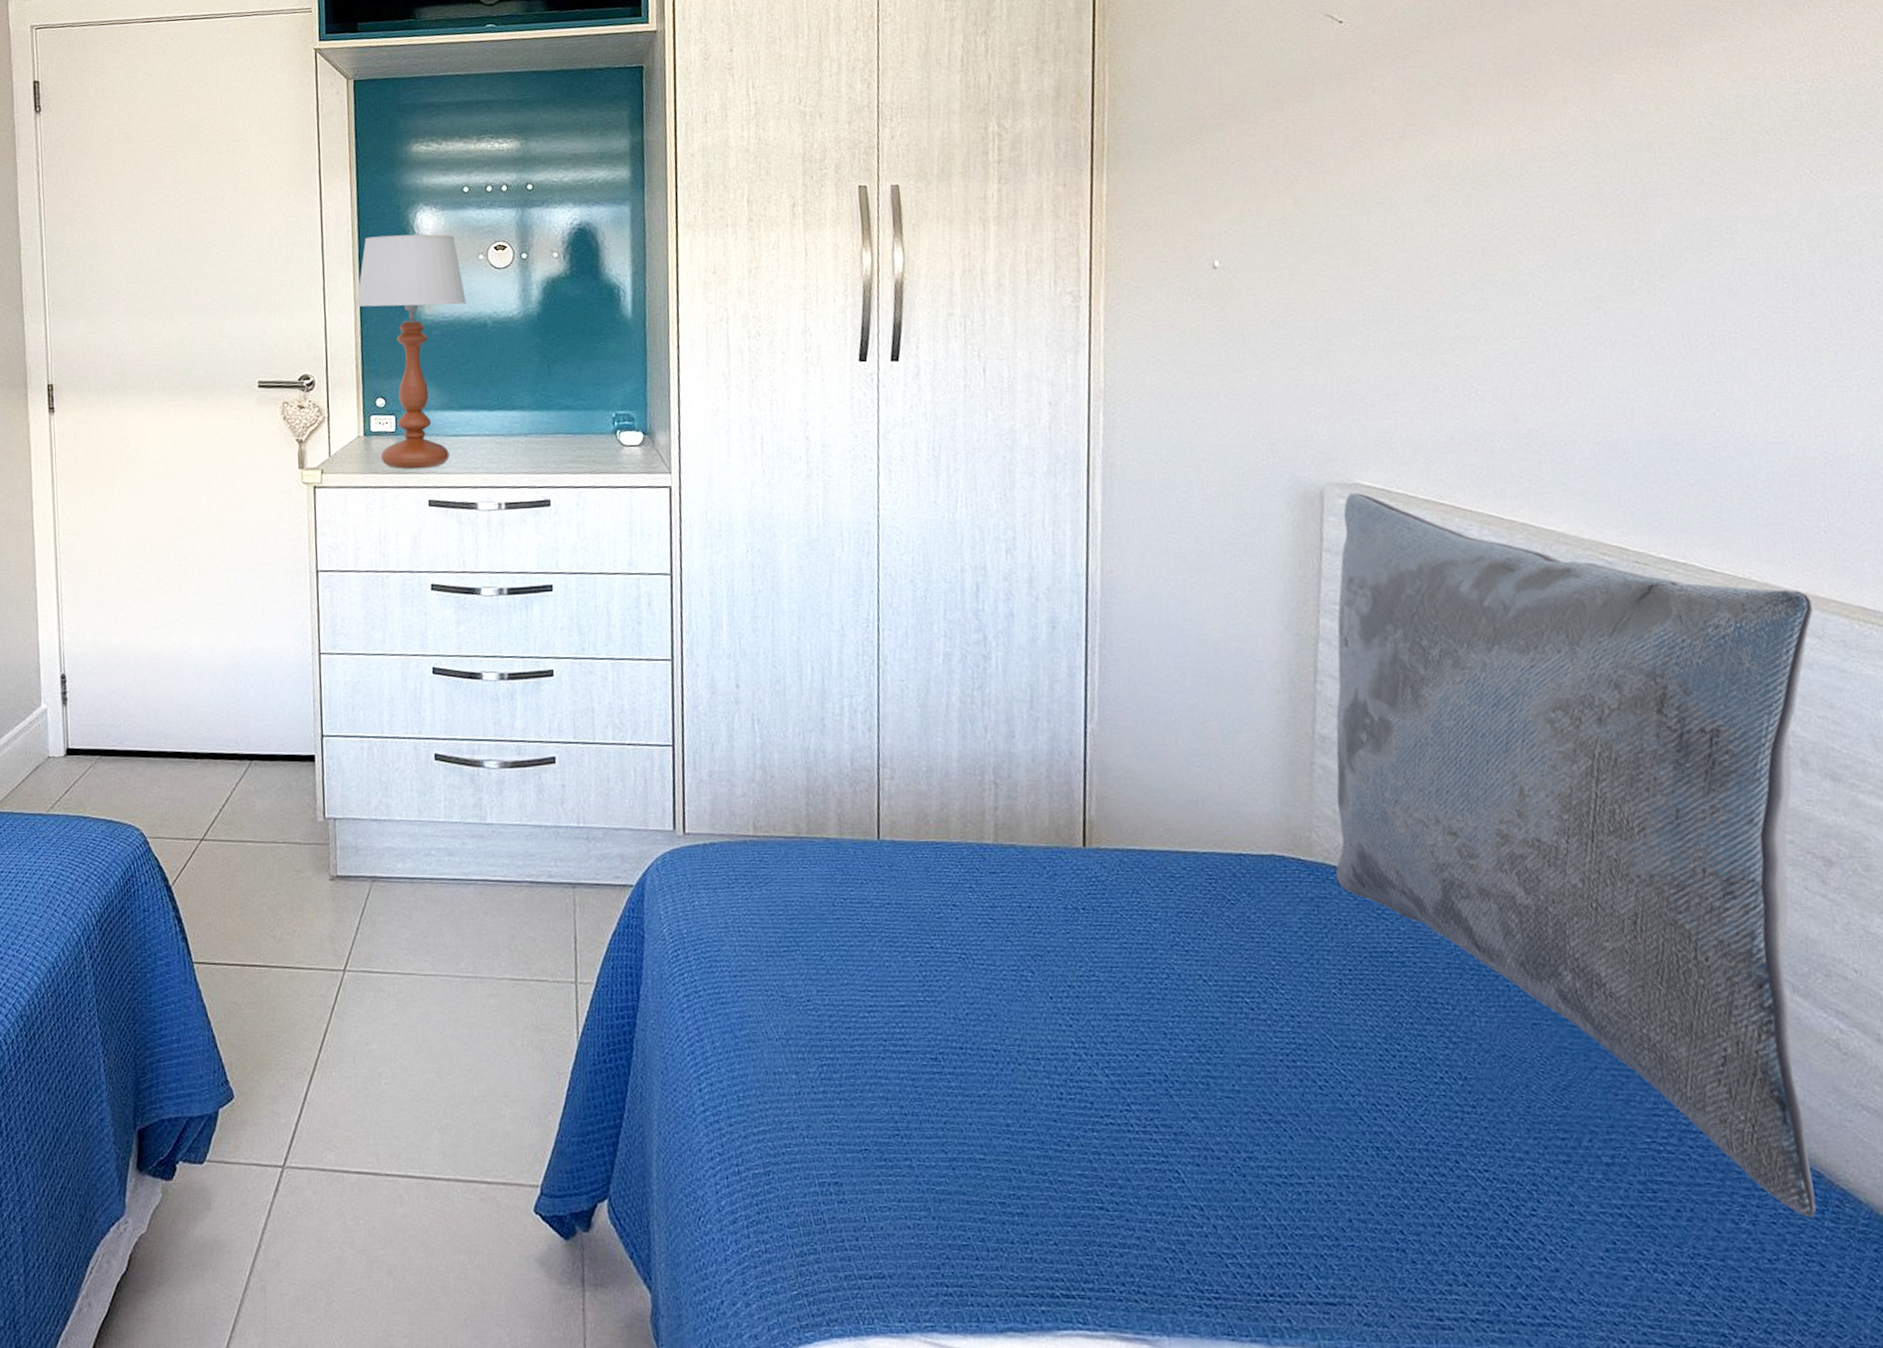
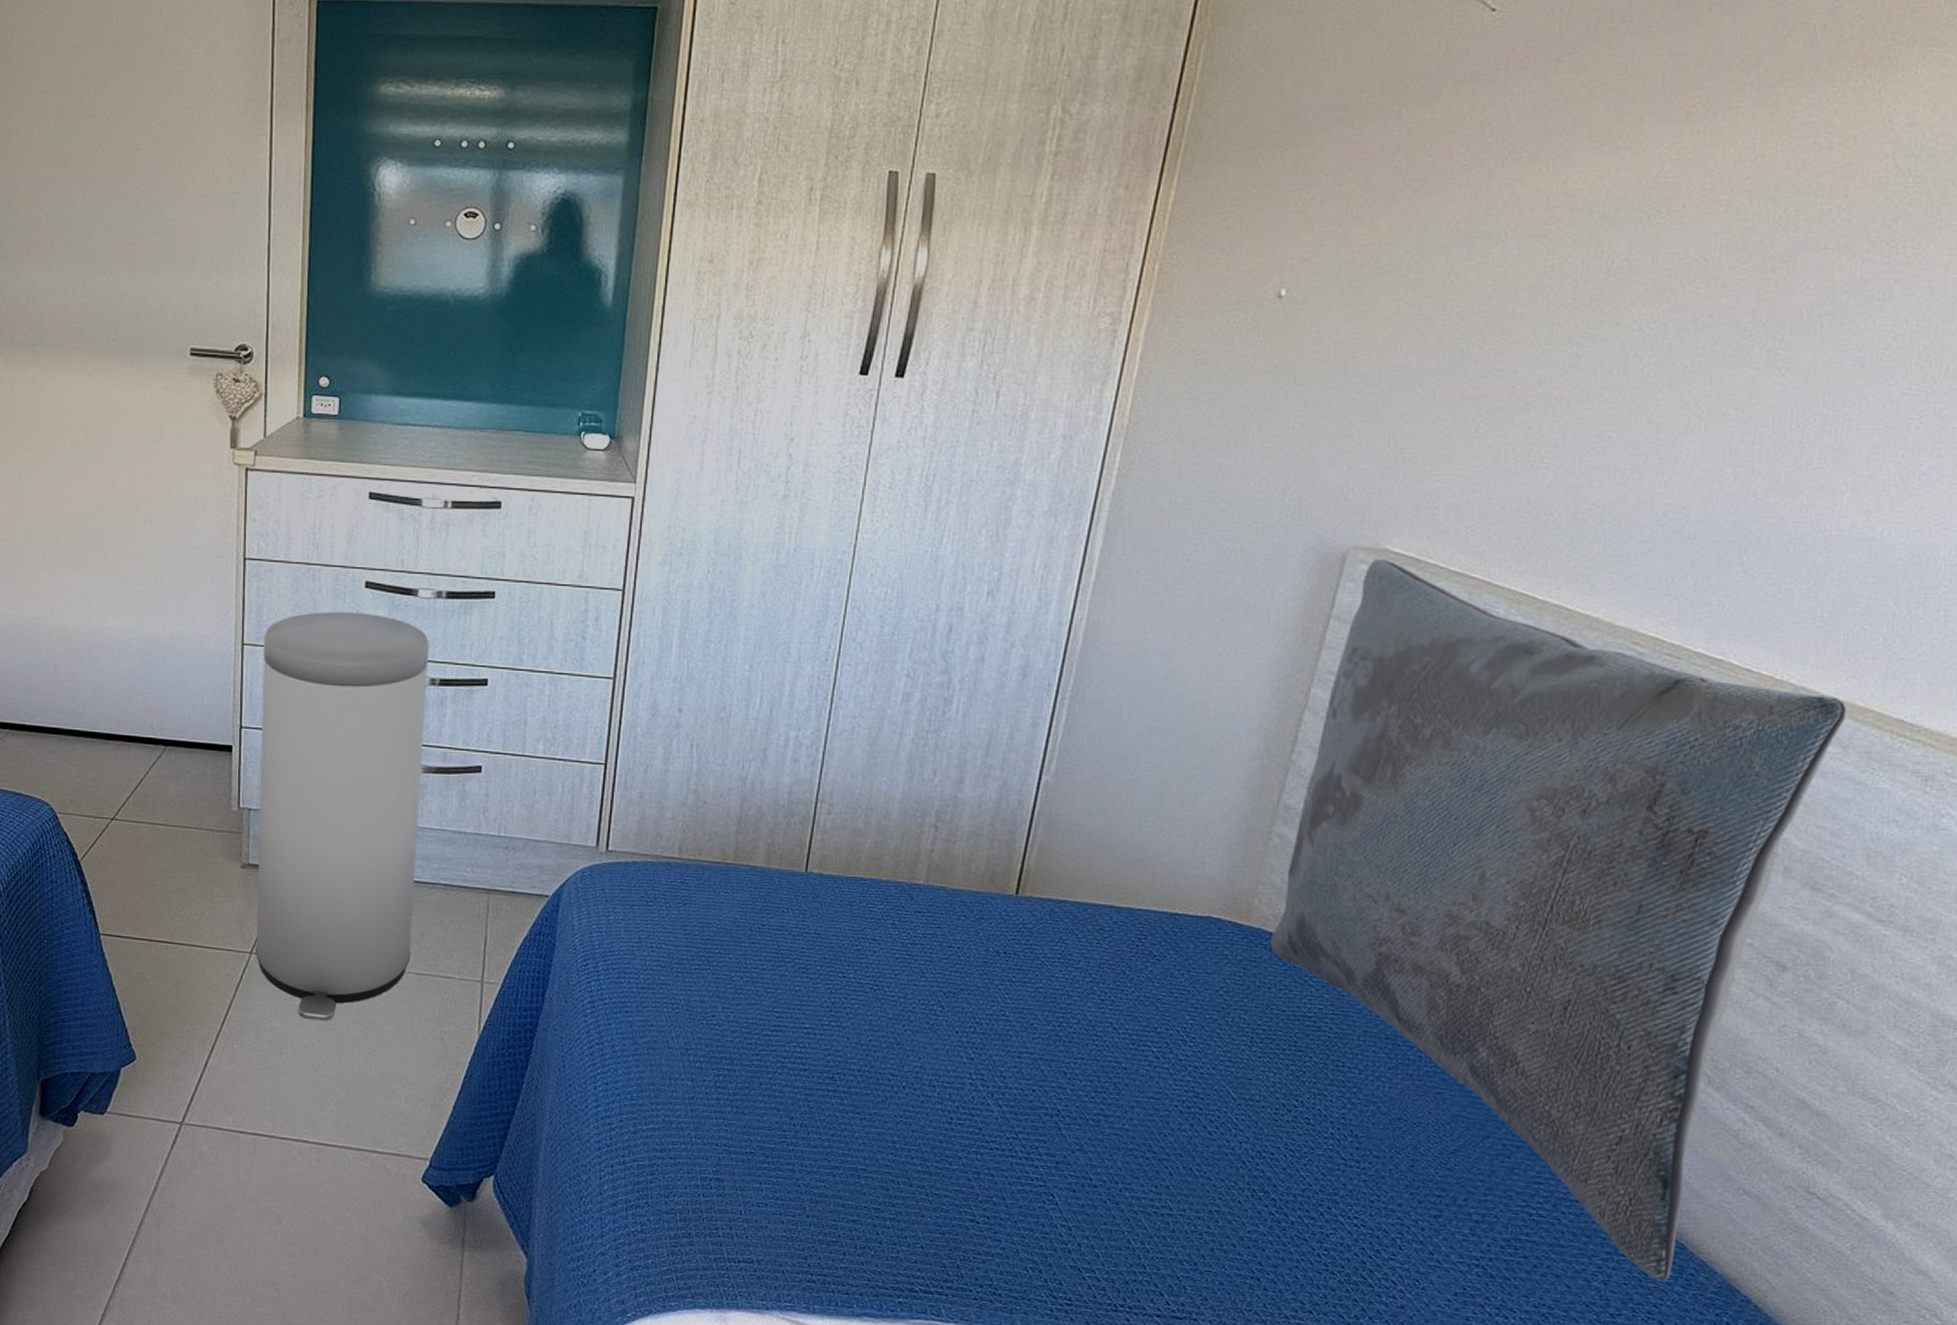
pedal bin: none [339,614,503,1039] -> present [256,612,429,1021]
table lamp: present [355,234,467,470] -> none [303,191,429,458]

